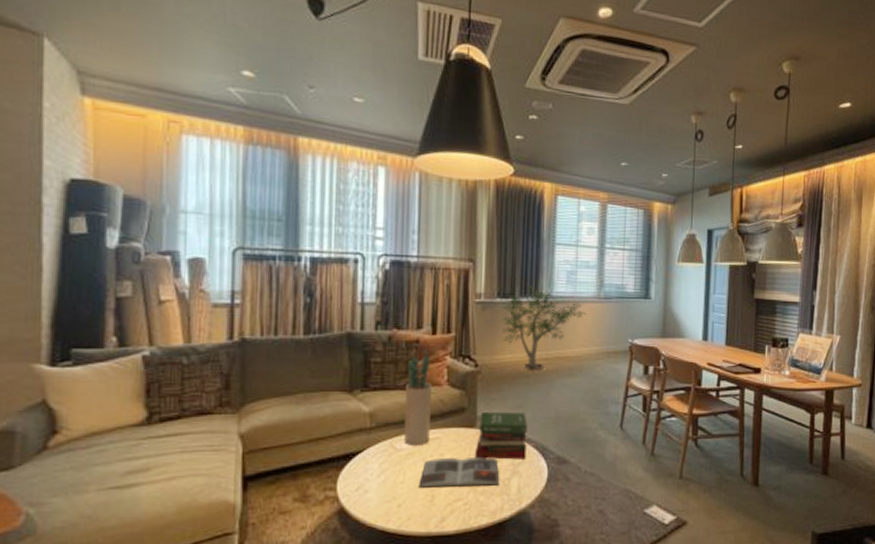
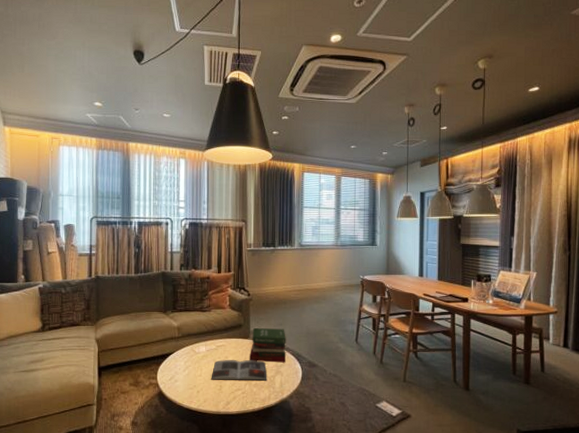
vase: present [404,344,432,445] -> none [200,280,218,350]
potted tree: present [501,285,587,371] -> none [266,237,328,299]

